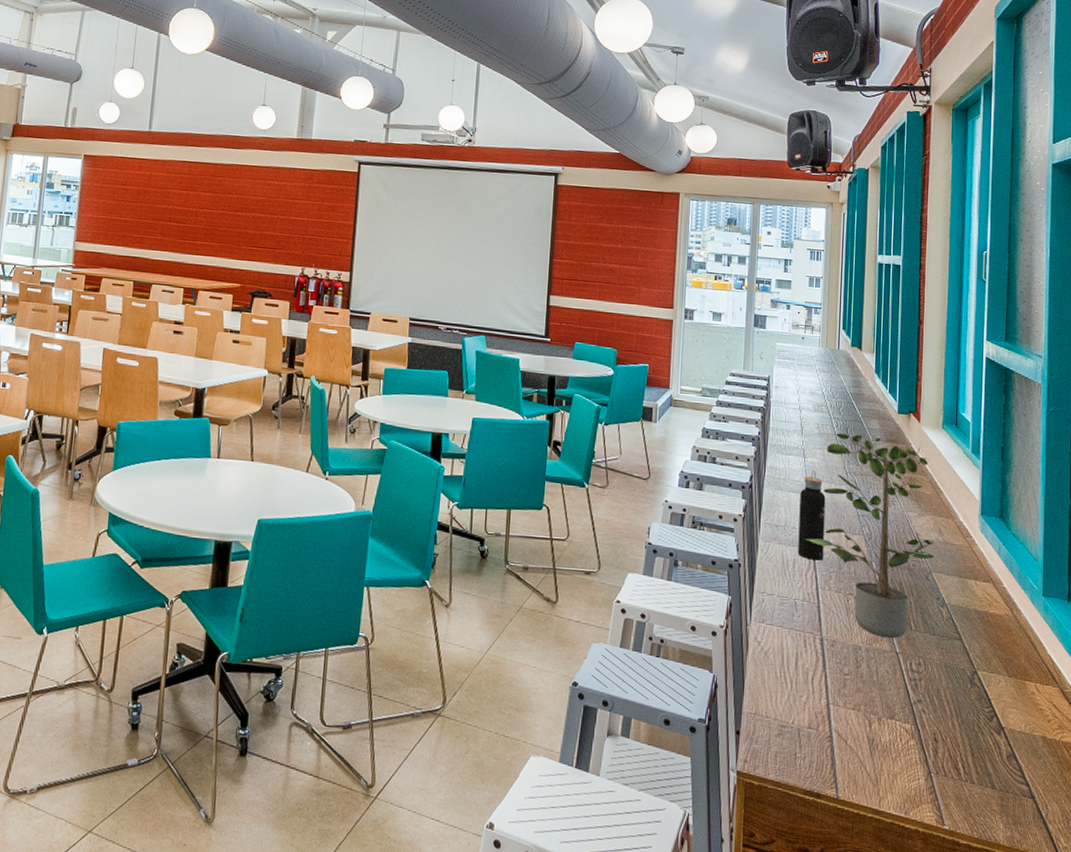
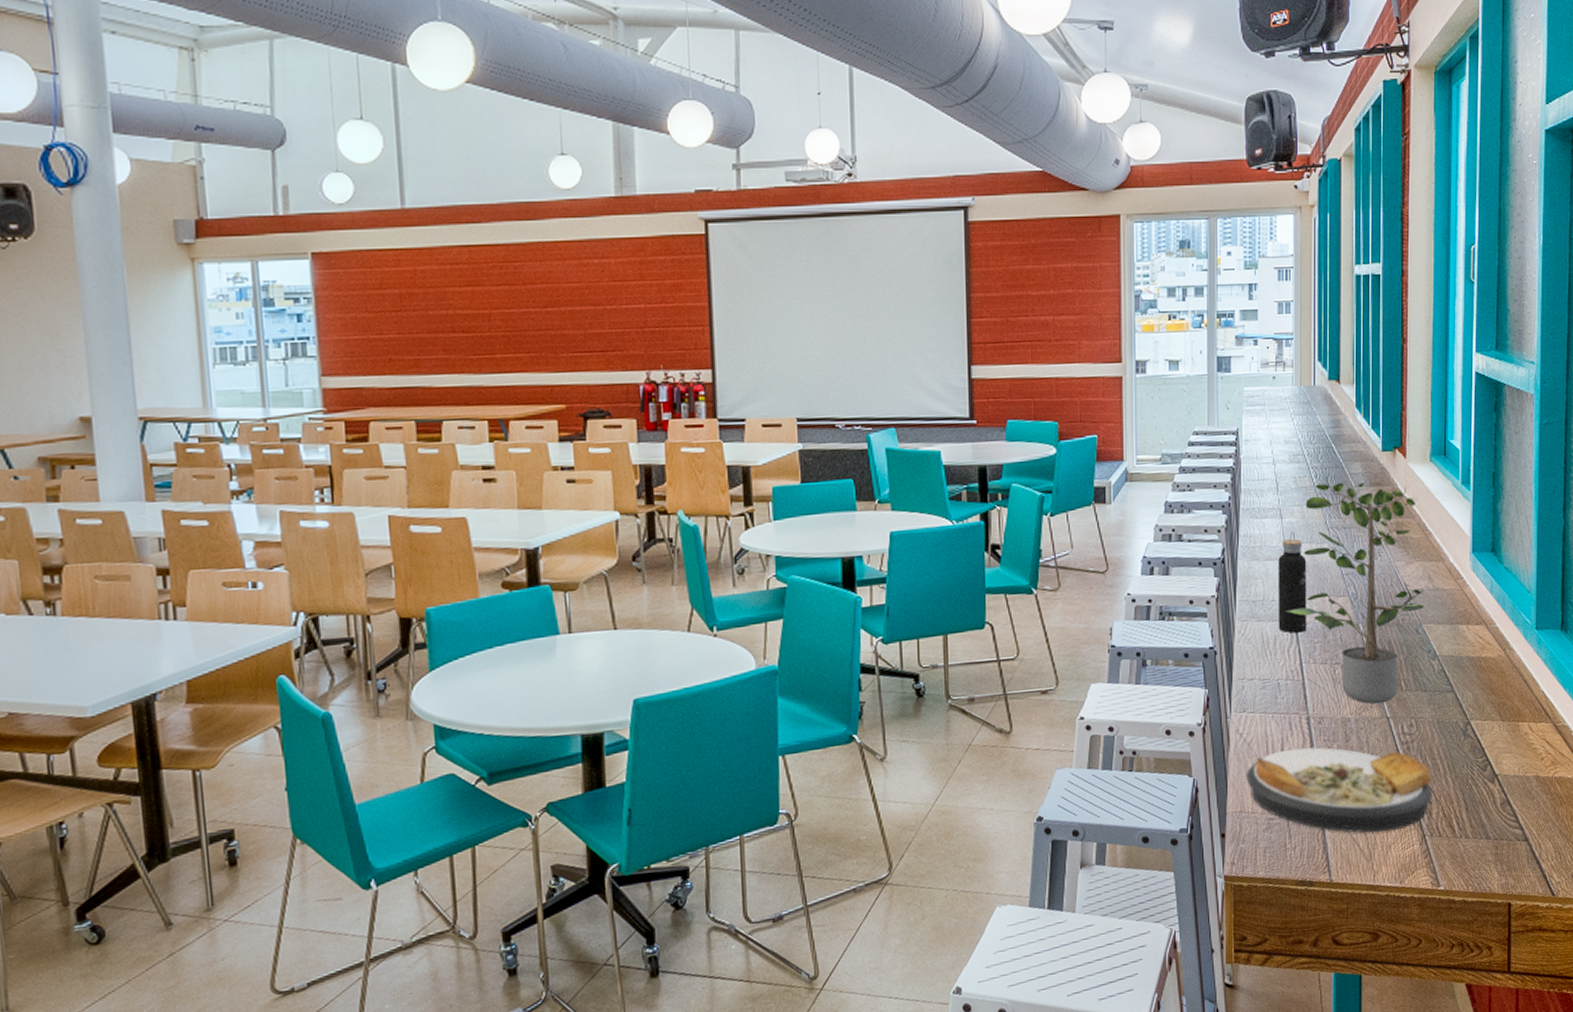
plate: none [762,664,939,761] -> present [1246,747,1432,833]

